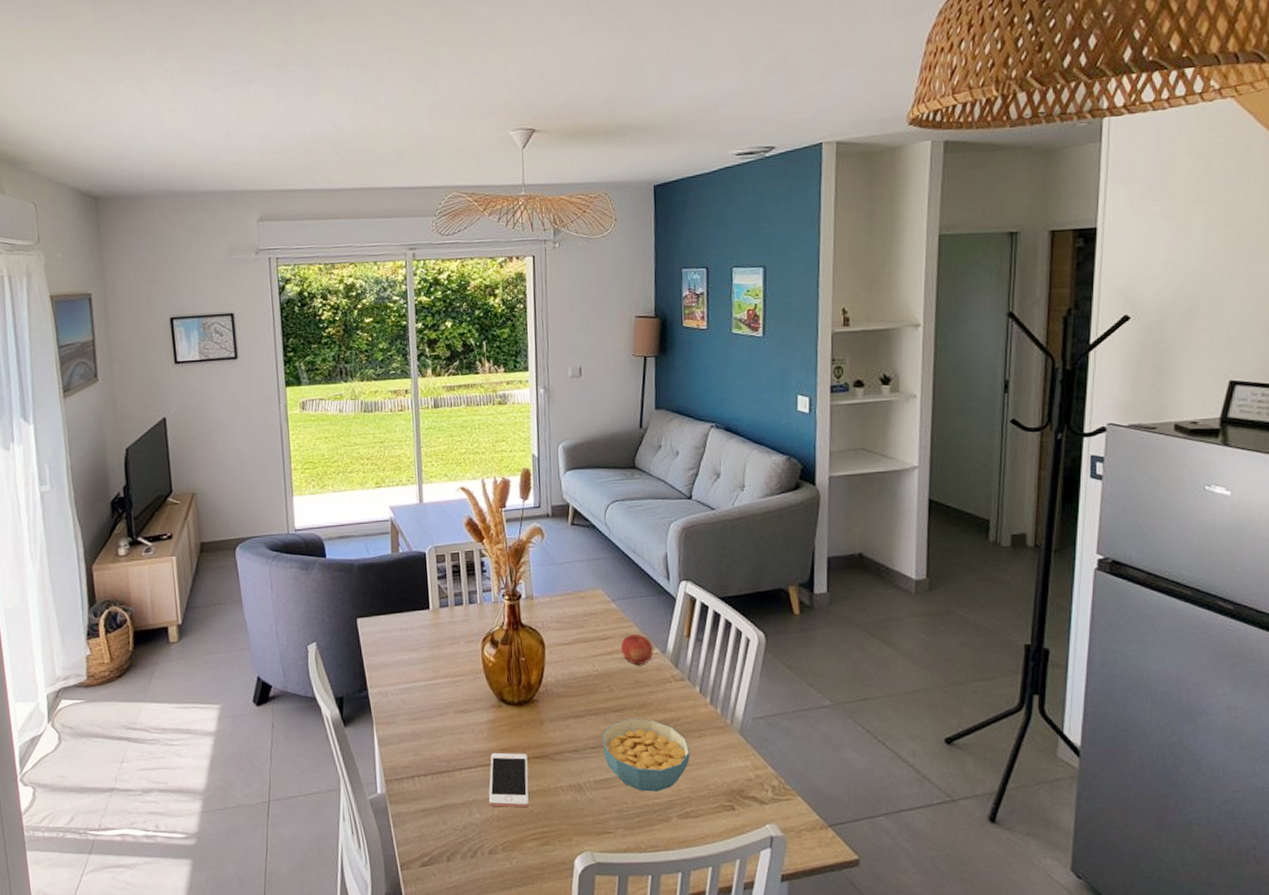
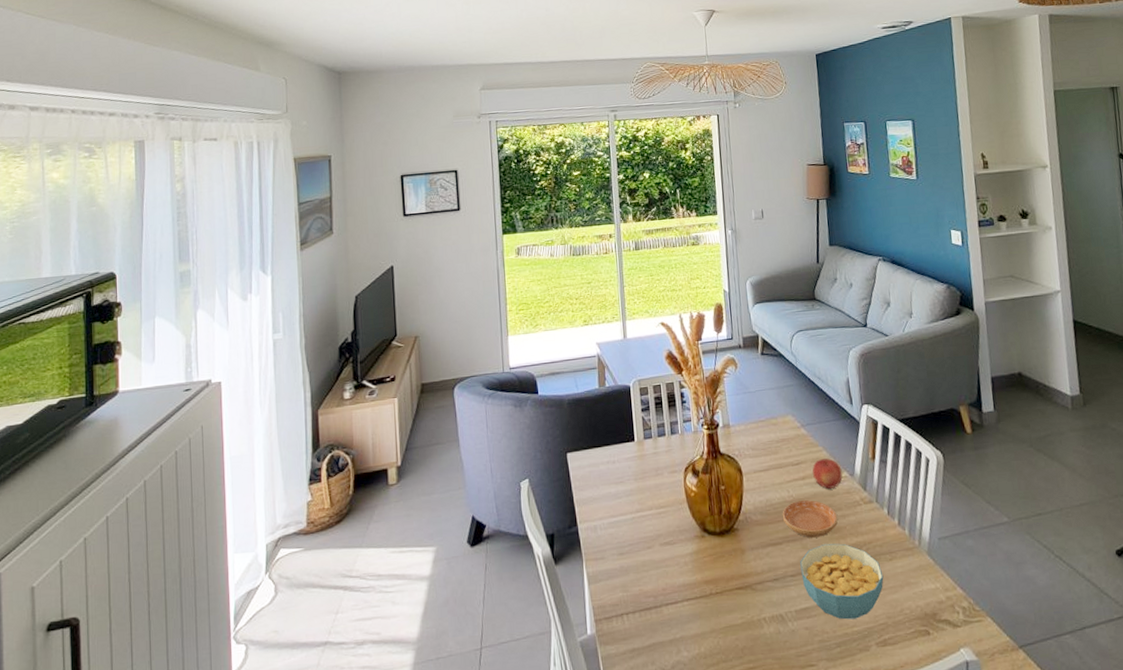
cell phone: present [488,752,529,808] -> none [695,584,734,643]
saucer: none [585,675,646,712] -> present [782,500,838,538]

